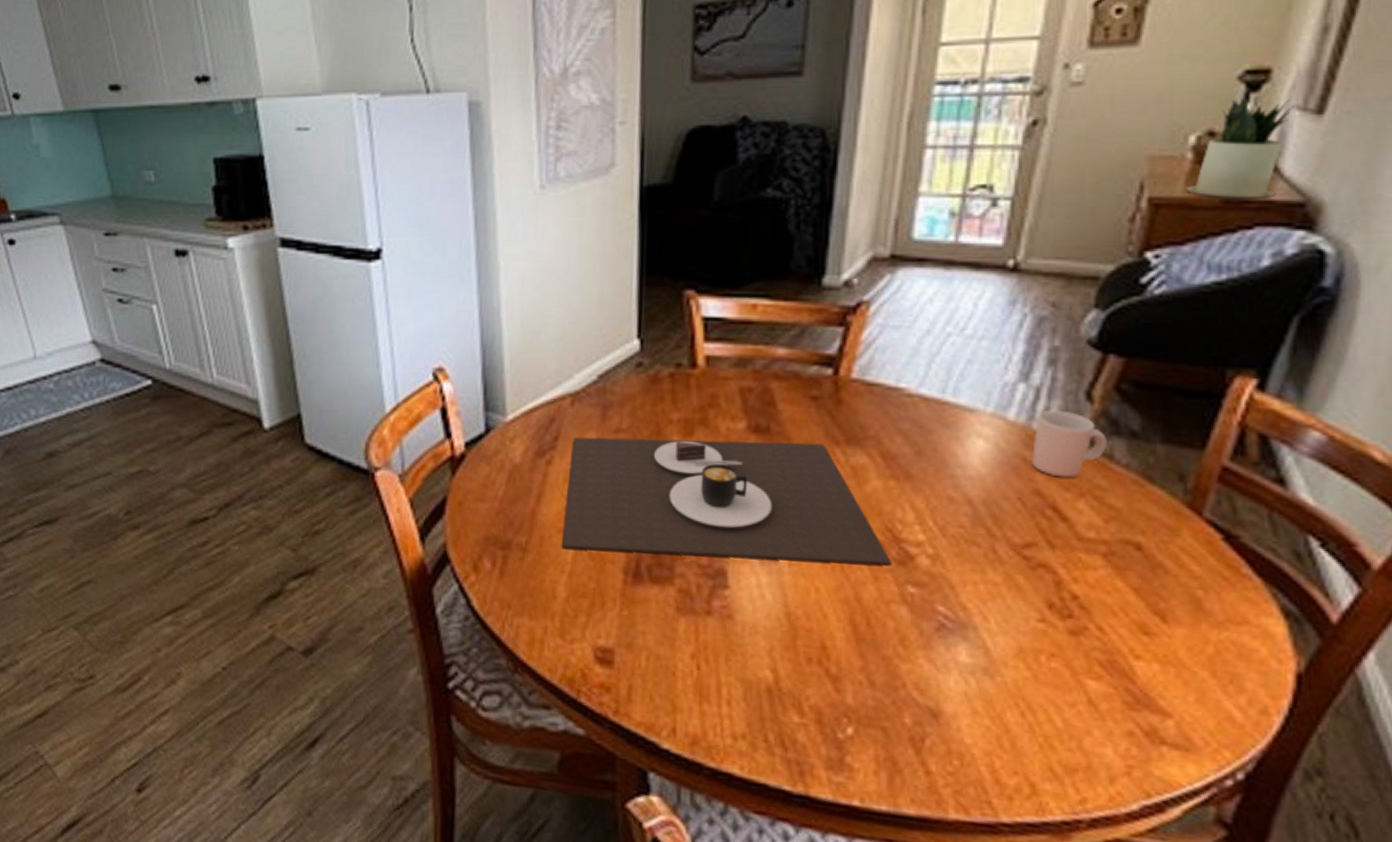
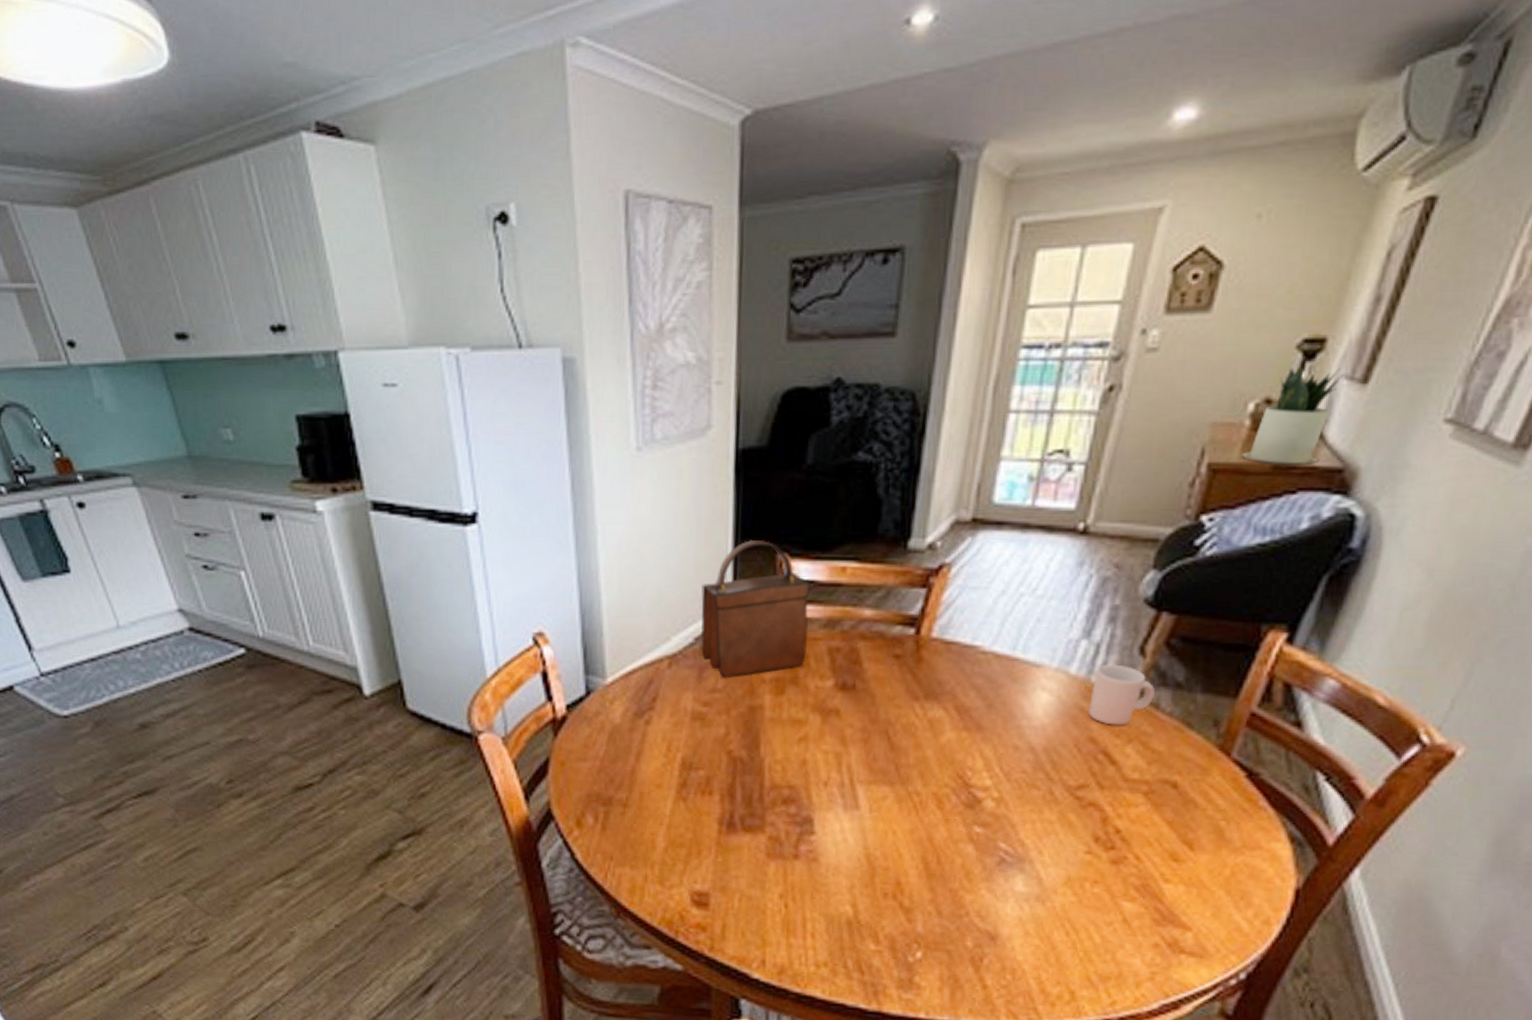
place setting: present [561,437,893,566] -> none [660,697,962,809]
handbag: none [604,277,720,418] -> present [700,540,811,679]

